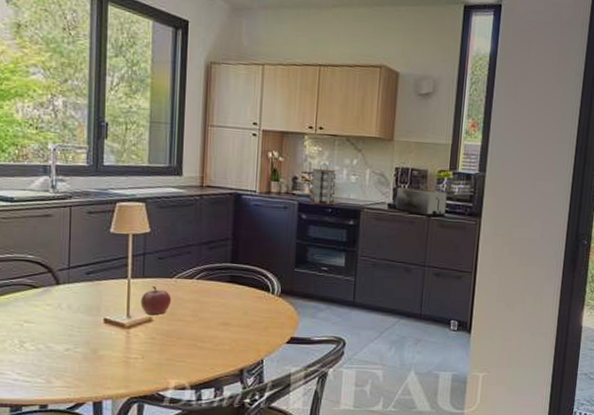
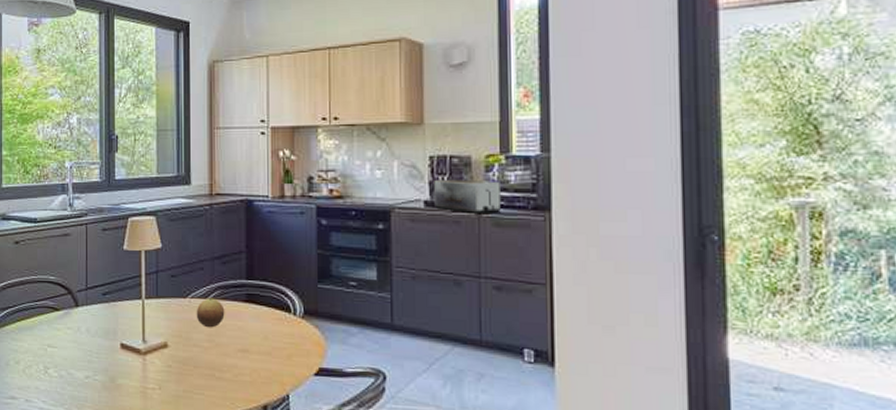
fruit: present [140,286,172,315] -> none [155,308,186,339]
fruit: none [181,278,209,305] -> present [196,298,225,328]
spice rack: present [309,163,337,206] -> none [328,158,359,209]

